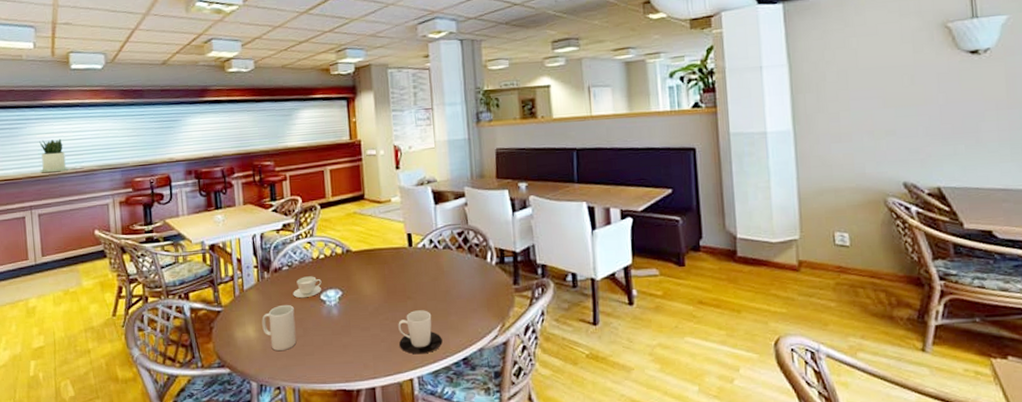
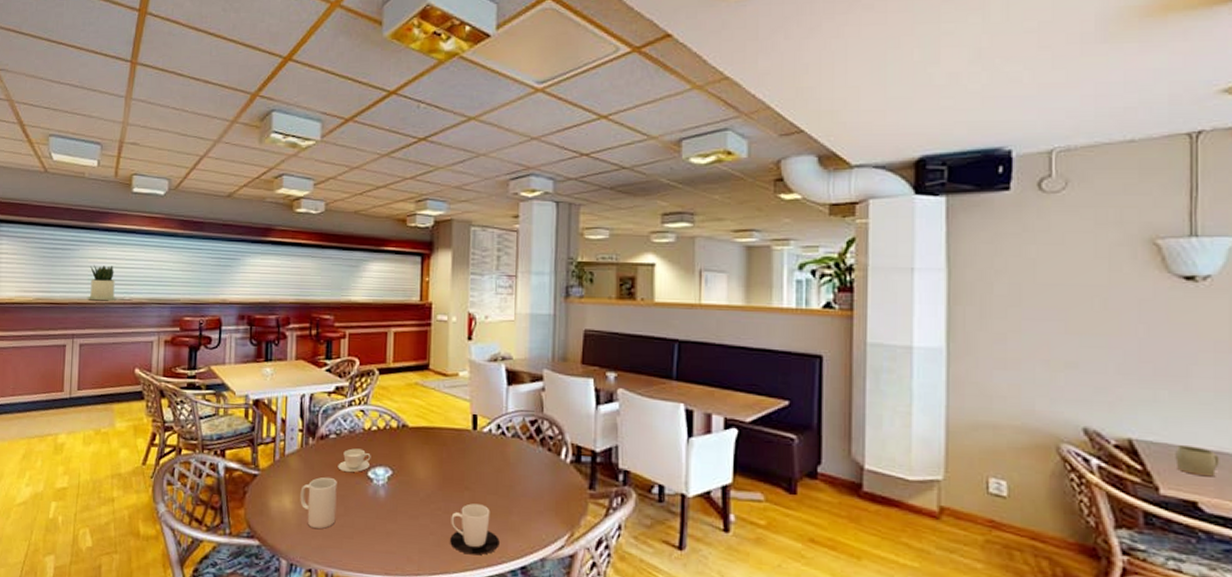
mug: none [973,187,1006,210] -> present [1175,445,1220,477]

